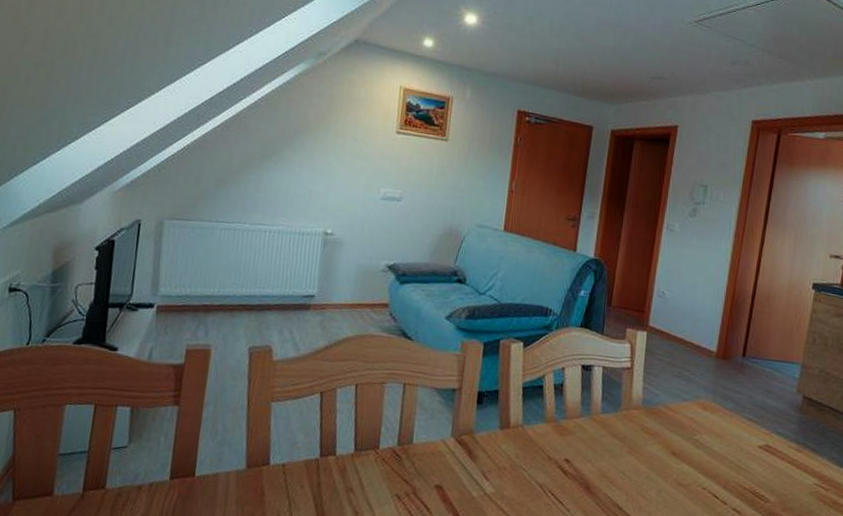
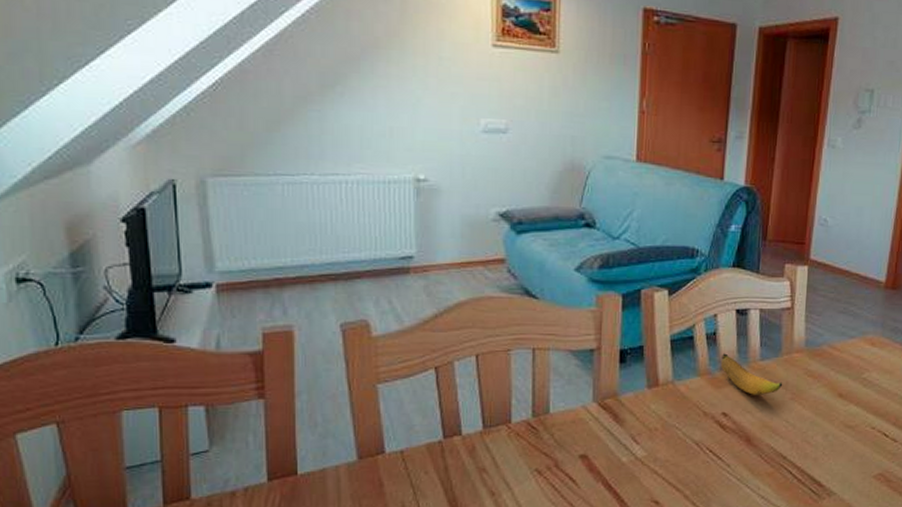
banana: none [566,403,621,446] -> present [721,353,783,395]

